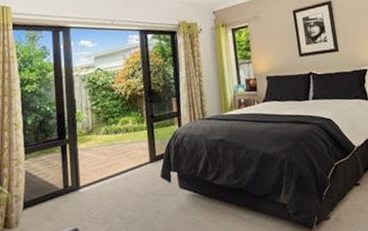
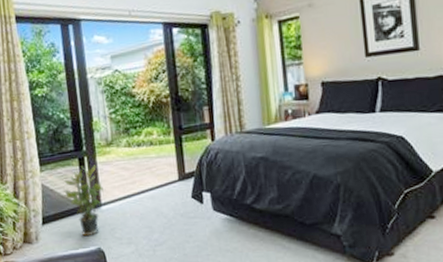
potted plant: none [46,151,82,219] -> present [64,165,103,237]

